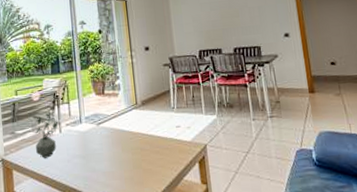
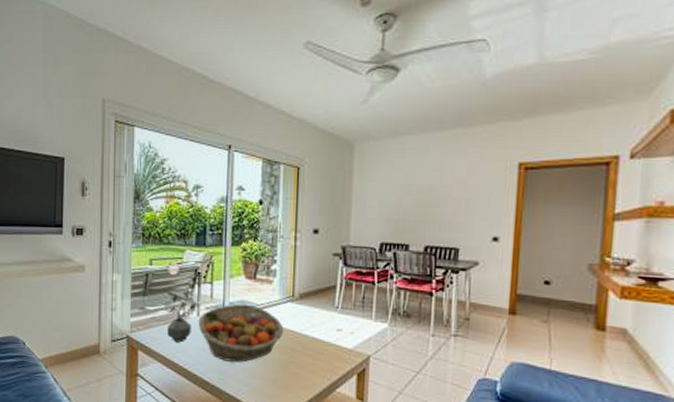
fruit basket: none [61,116,133,168] -> present [198,304,284,362]

